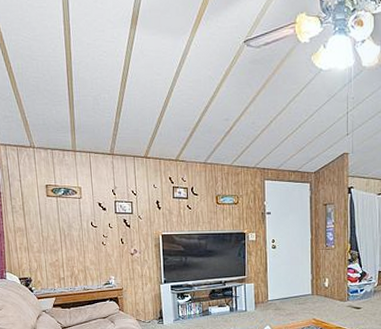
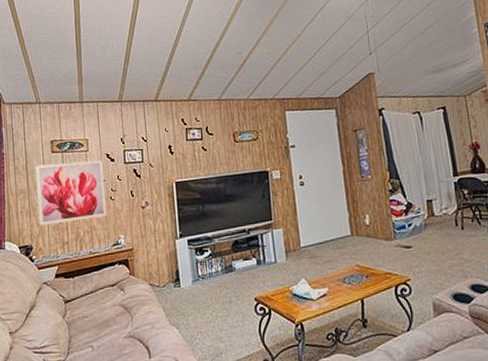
wall art: none [31,207,99,262] -> present [35,160,107,226]

